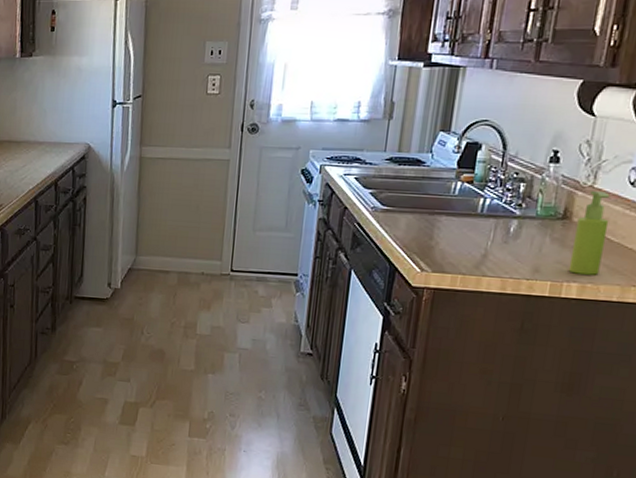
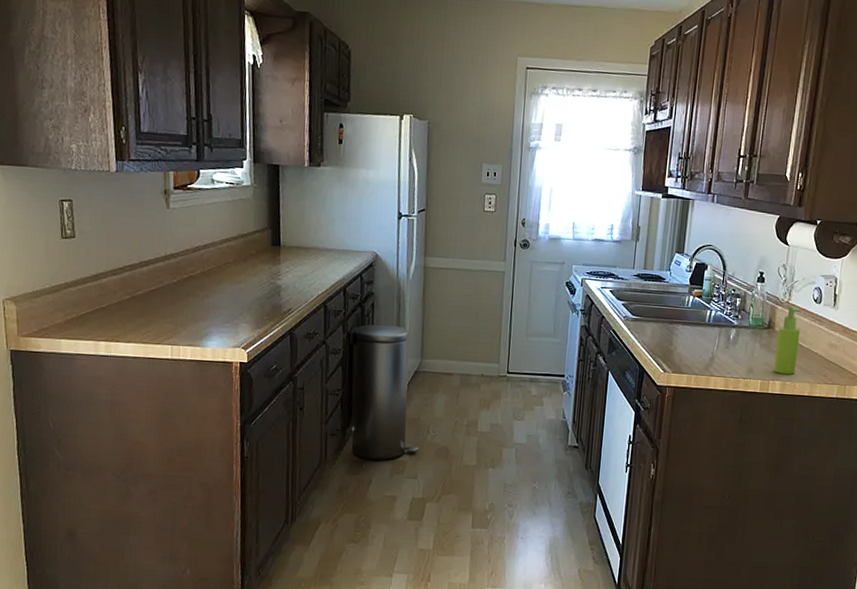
pedal bin: none [59,219,132,363] -> present [348,324,419,462]

